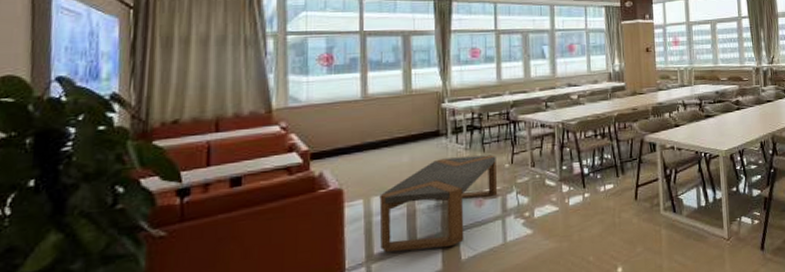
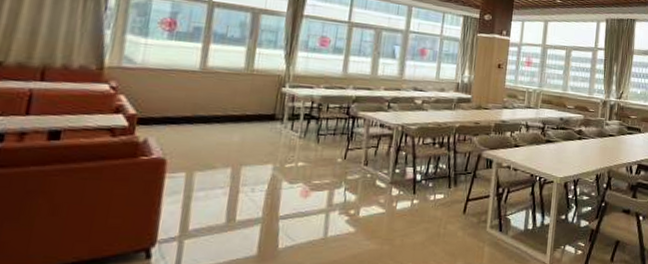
coffee table: present [379,155,498,253] -> none [196,143,330,233]

